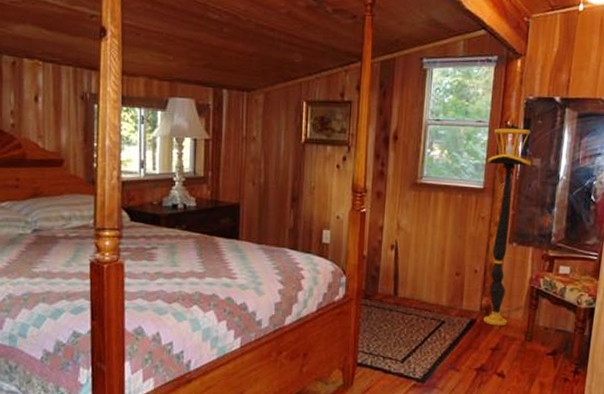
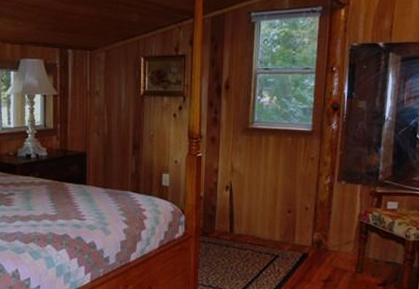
floor lamp: present [483,123,532,326] -> none [315,69,358,259]

